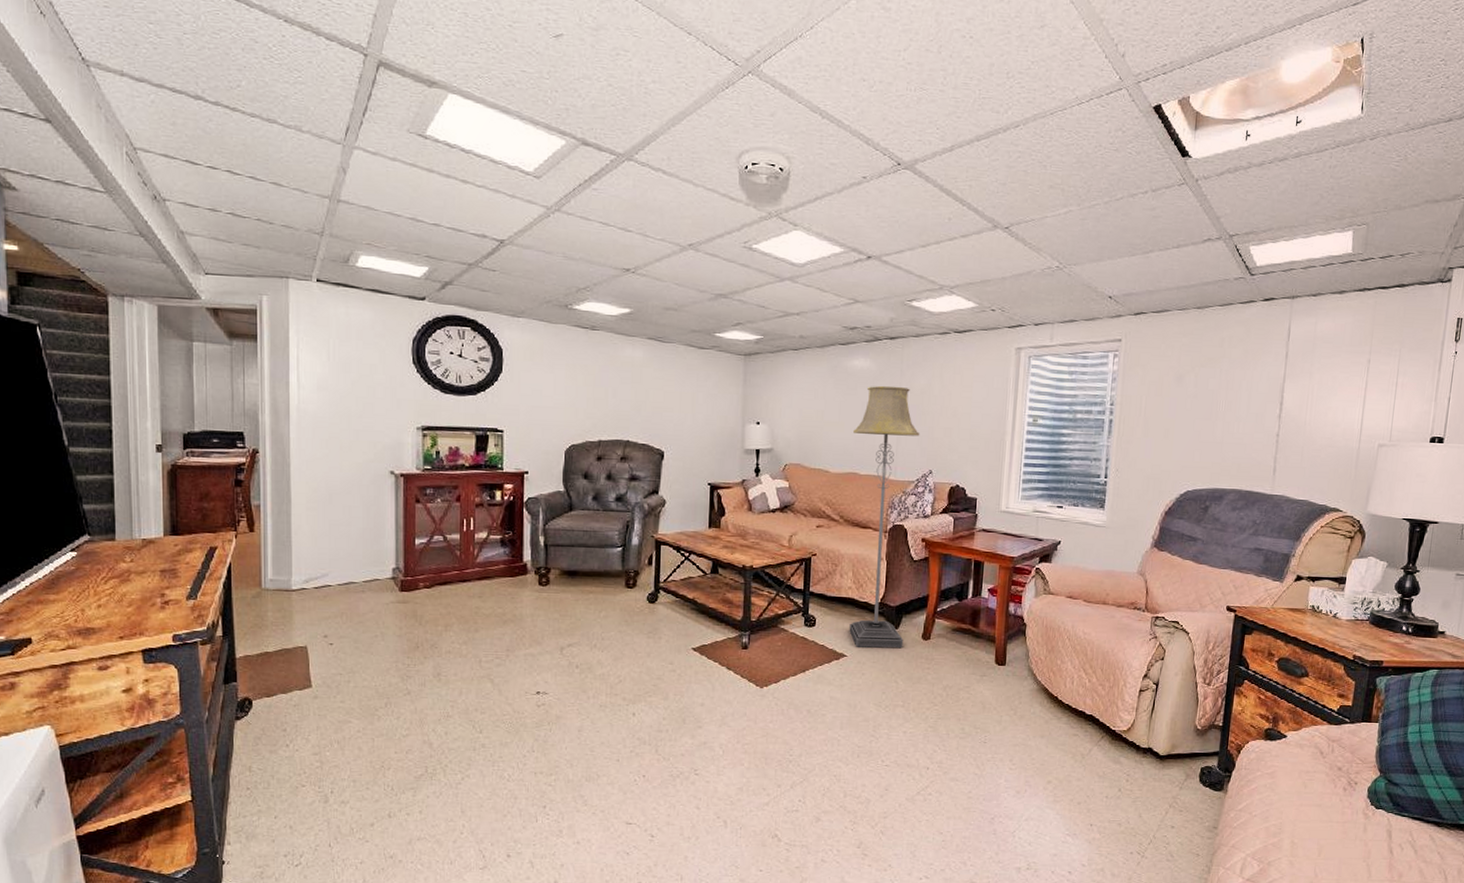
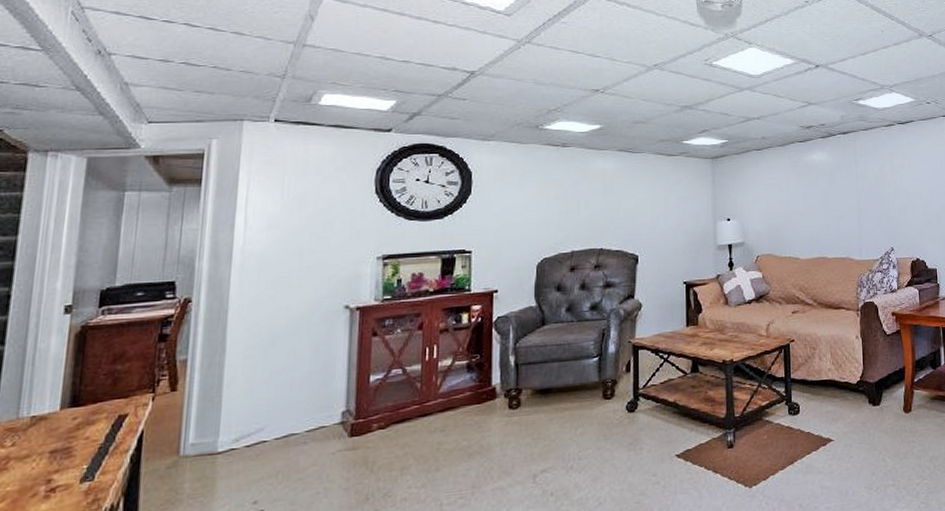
floor lamp: present [849,385,920,648] -> none [818,174,887,430]

